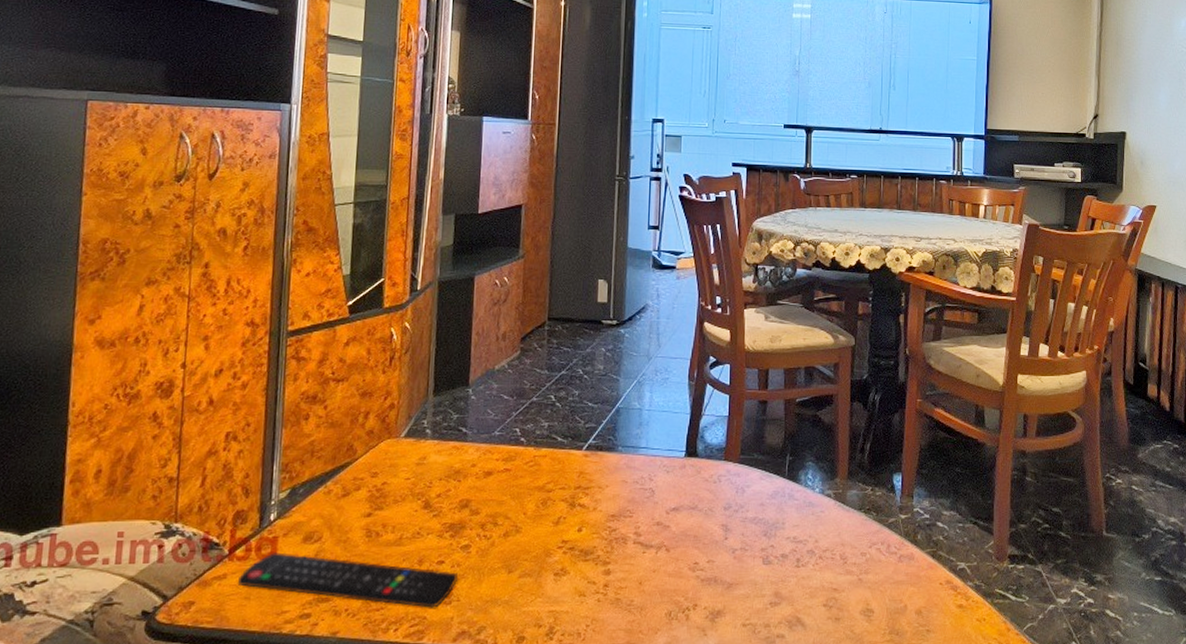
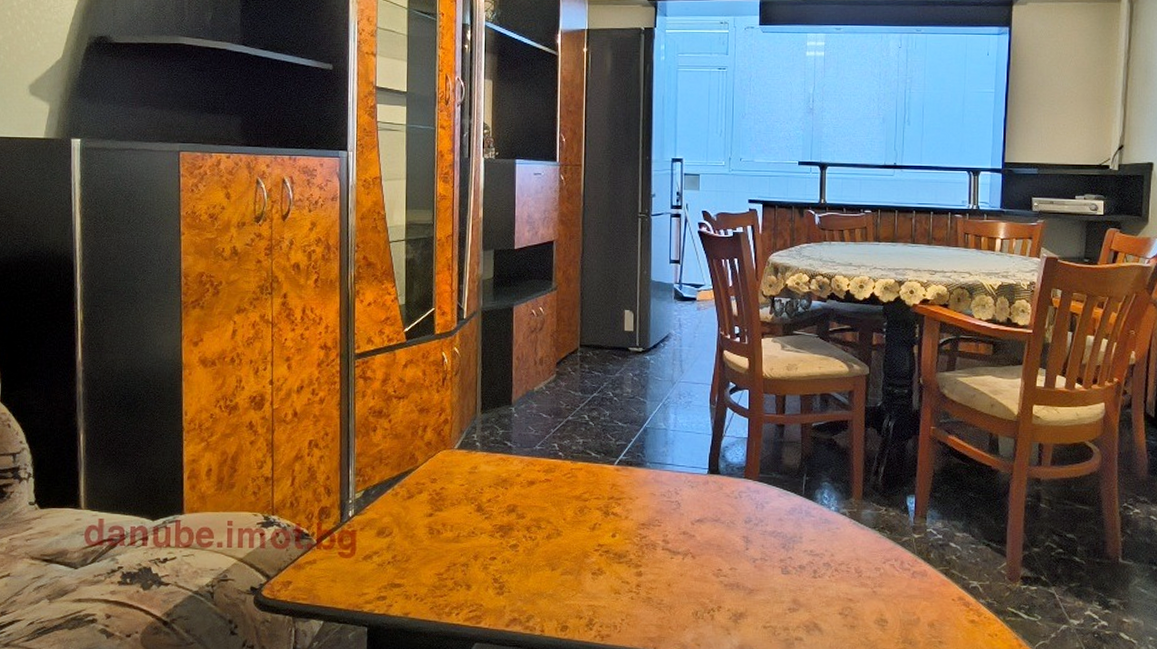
remote control: present [238,552,457,608] -> none [326,544,508,597]

